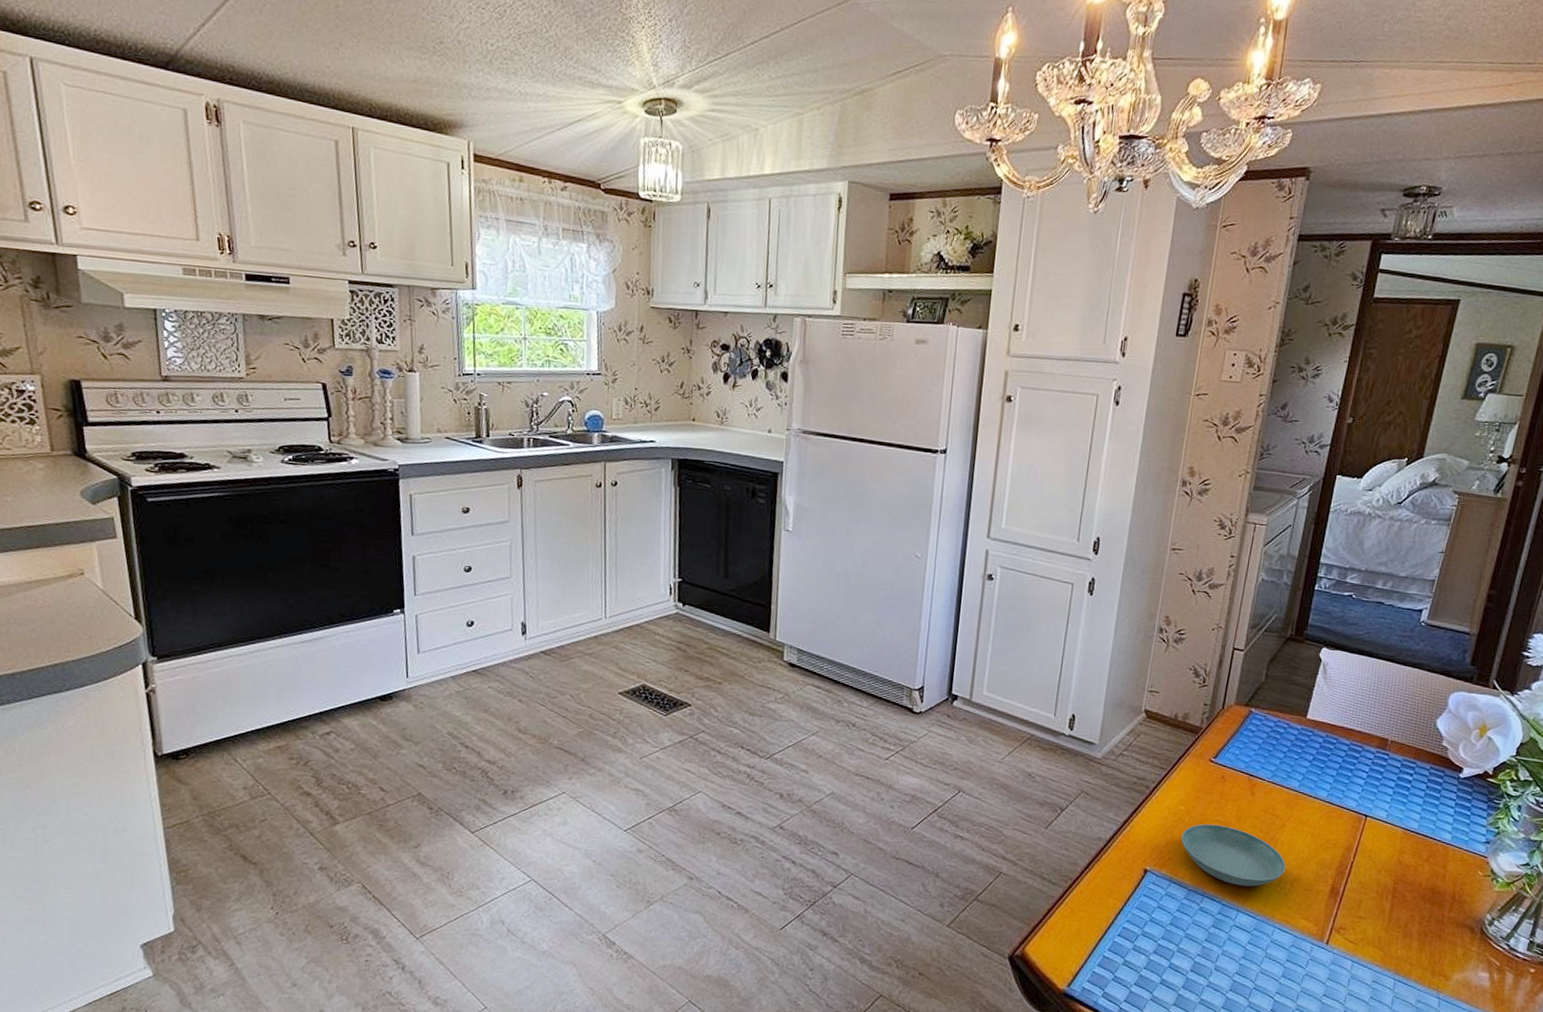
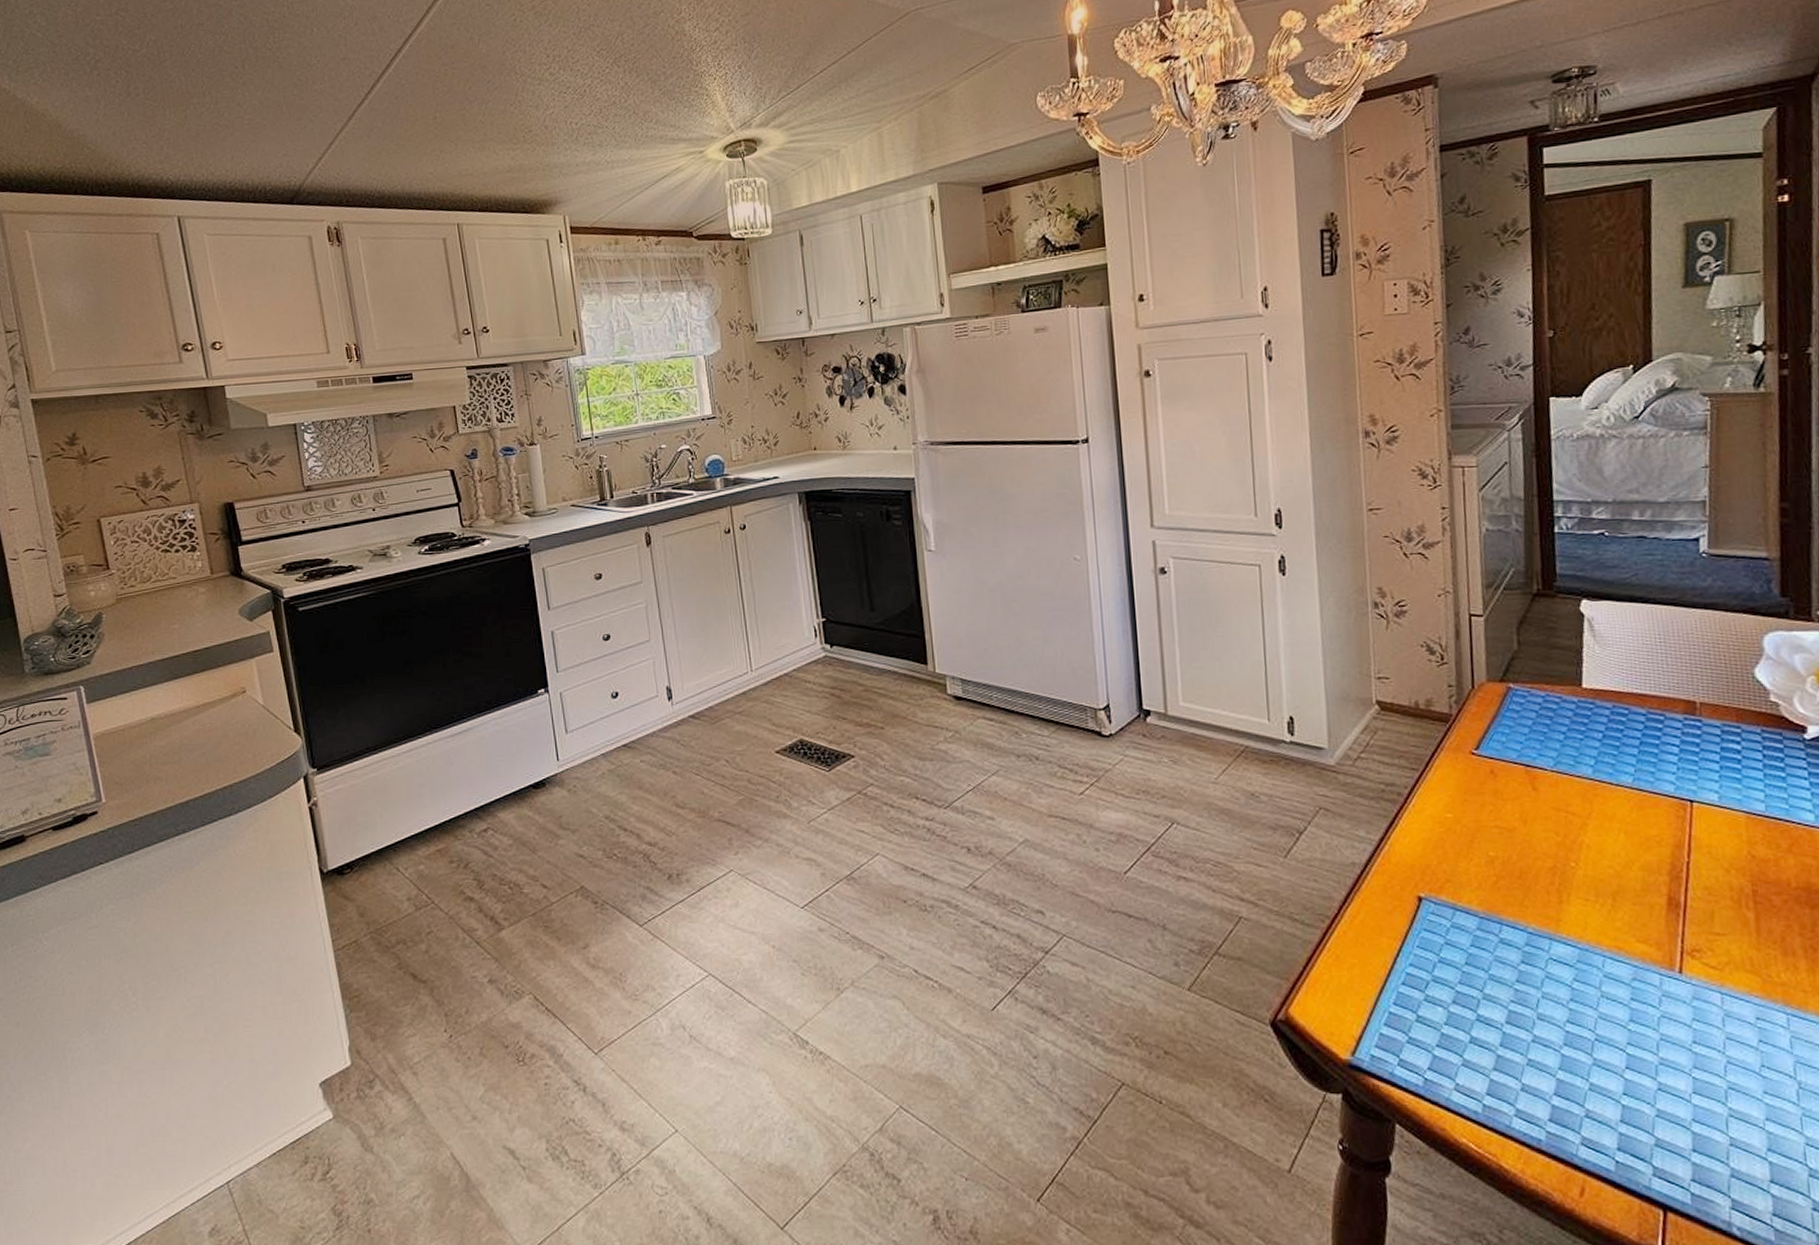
saucer: present [1181,824,1287,887] -> none [1455,831,1602,907]

